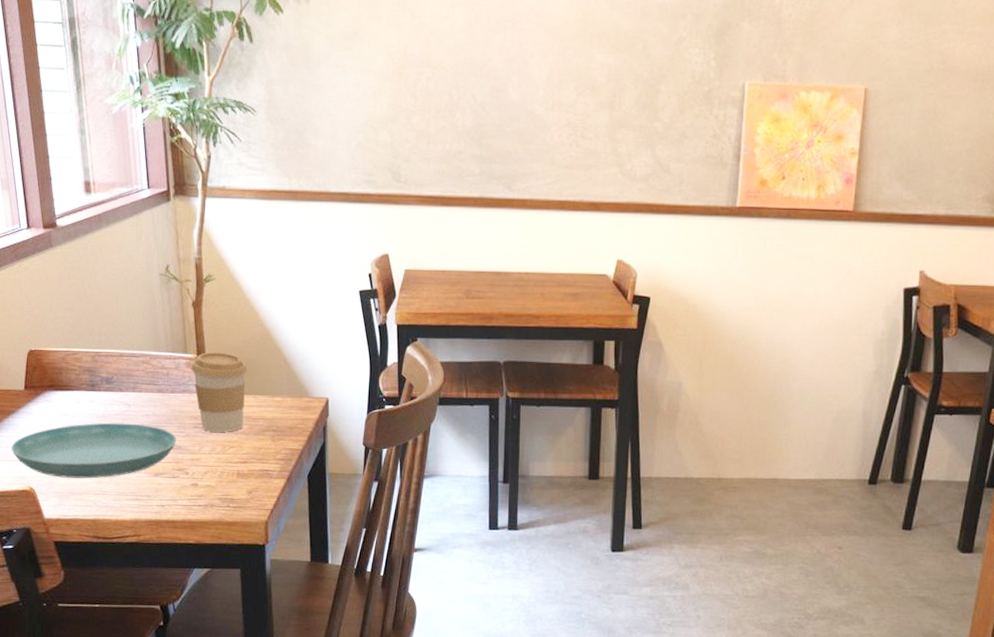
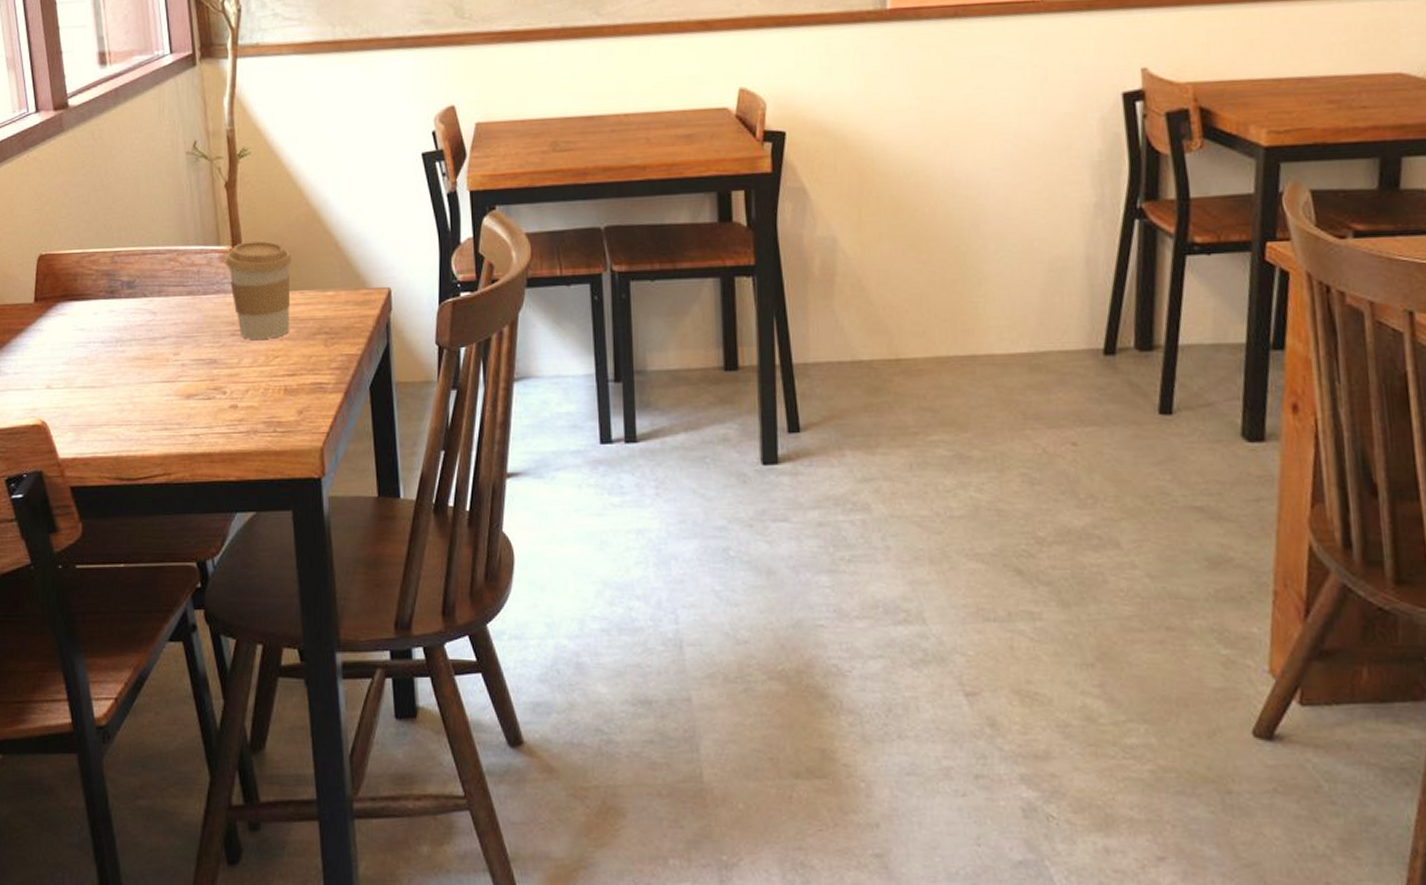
saucer: present [11,422,176,479] -> none [20,335,211,407]

